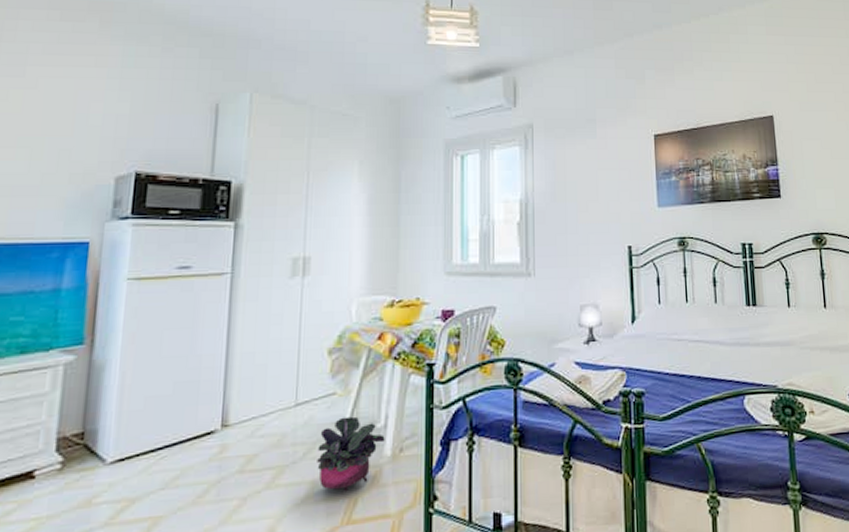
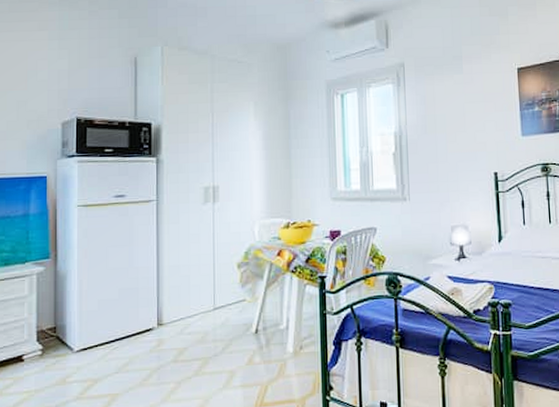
potted plant: present [317,416,385,493] -> none [234,319,287,381]

